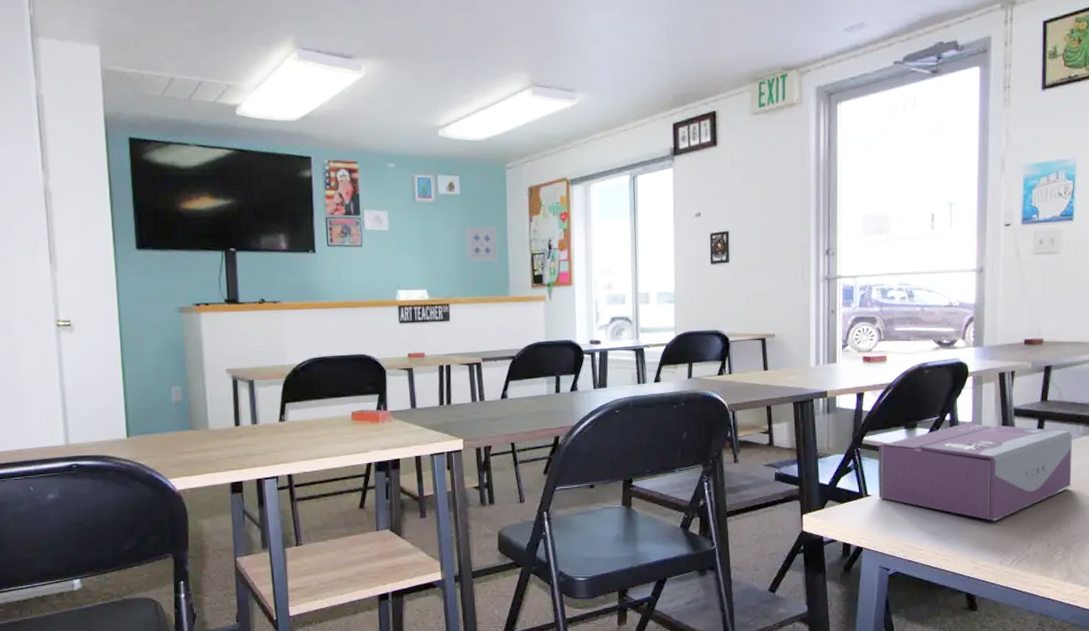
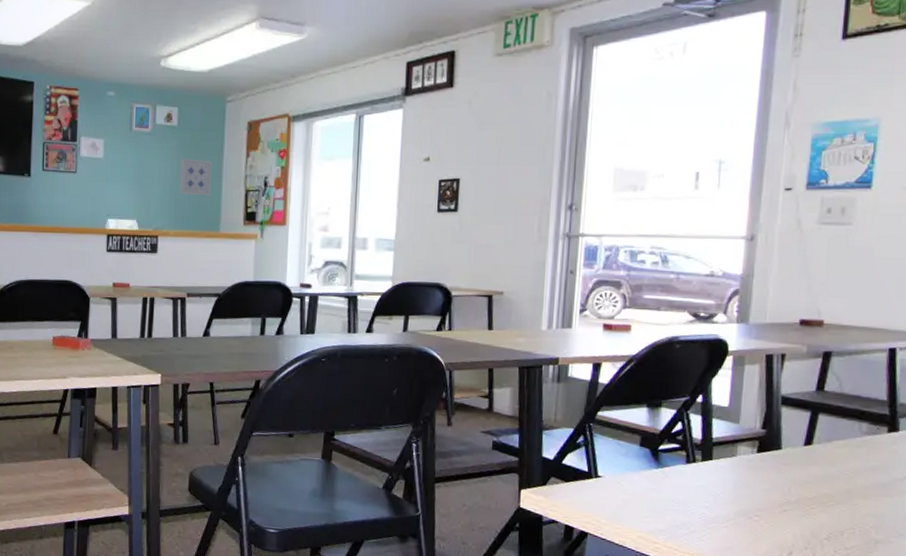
tissue box: present [878,422,1072,521] -> none [610,406,853,521]

